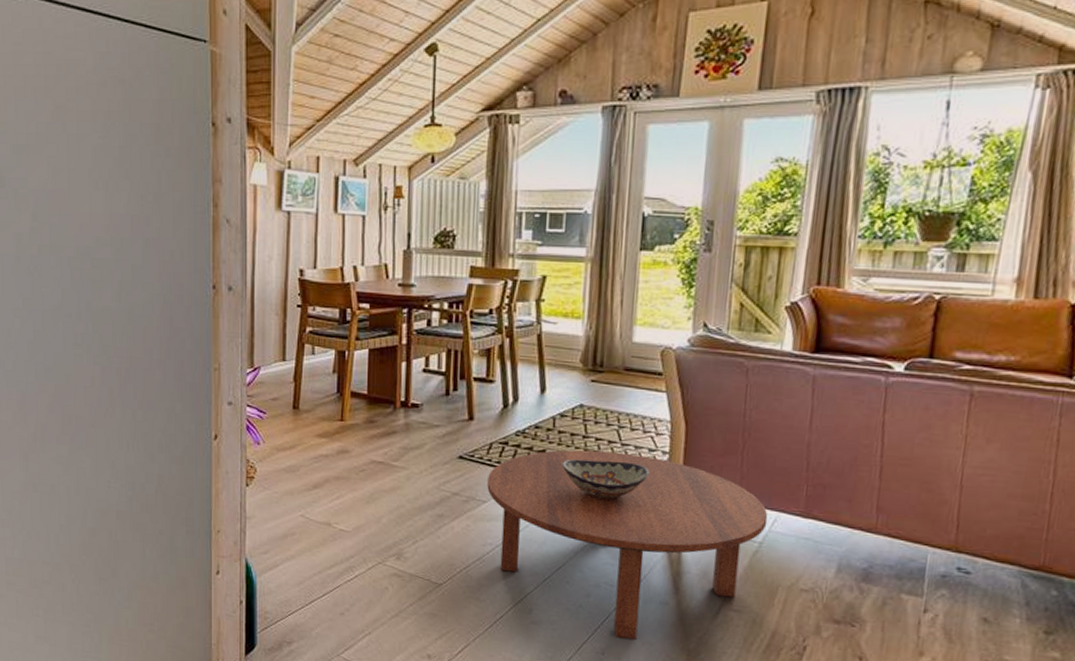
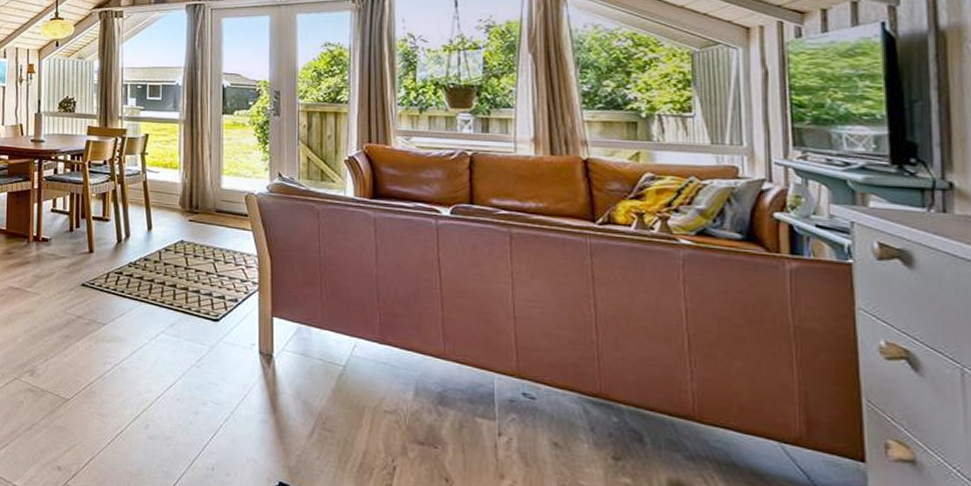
coffee table: present [487,450,768,640] -> none [106,279,349,456]
decorative bowl: present [561,459,650,499] -> none [168,287,243,324]

